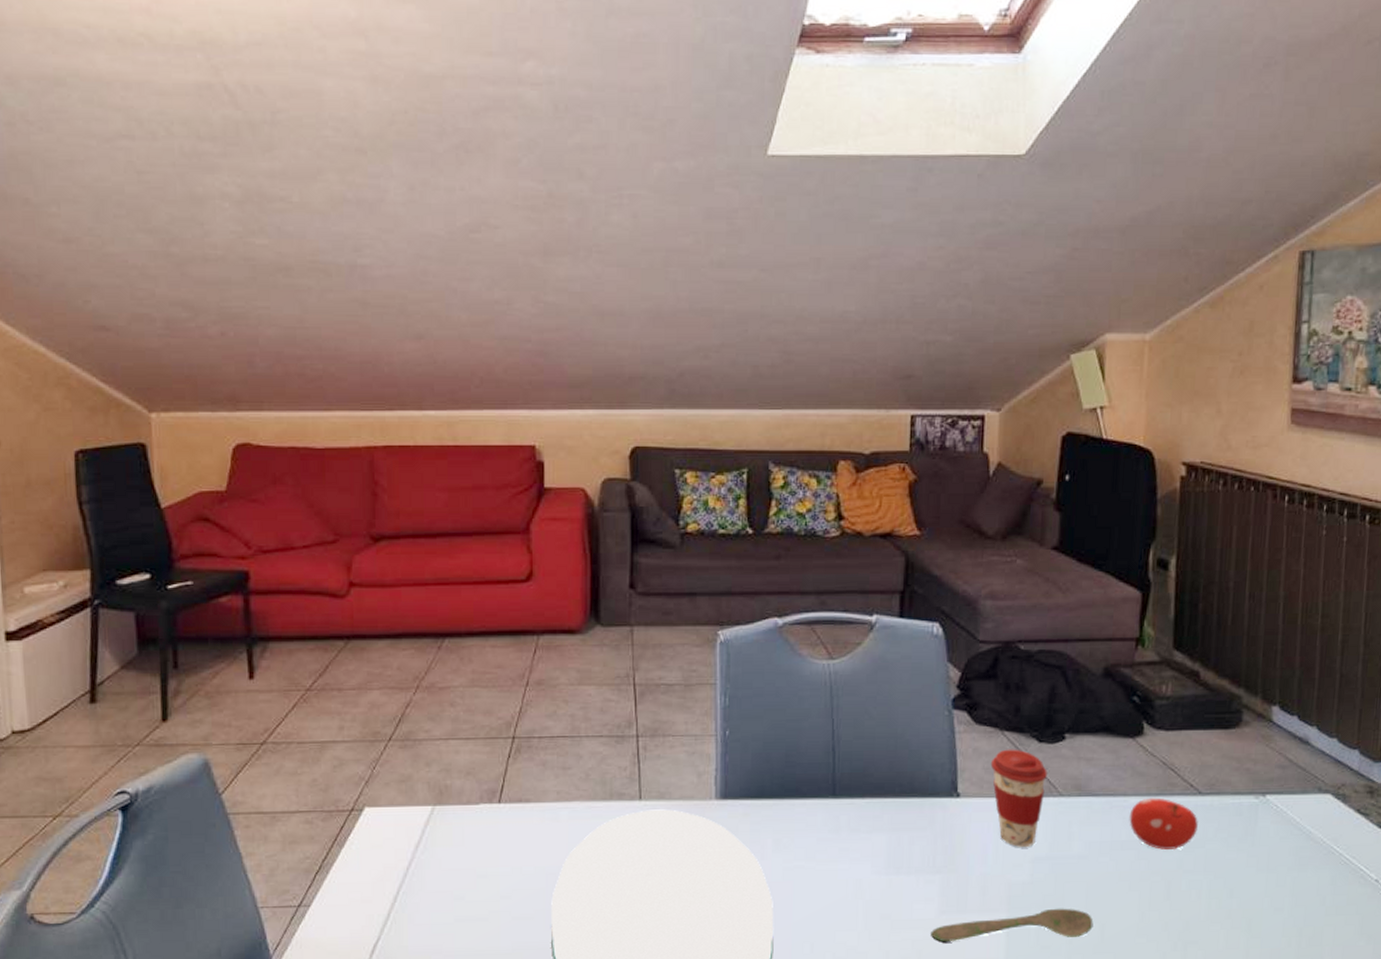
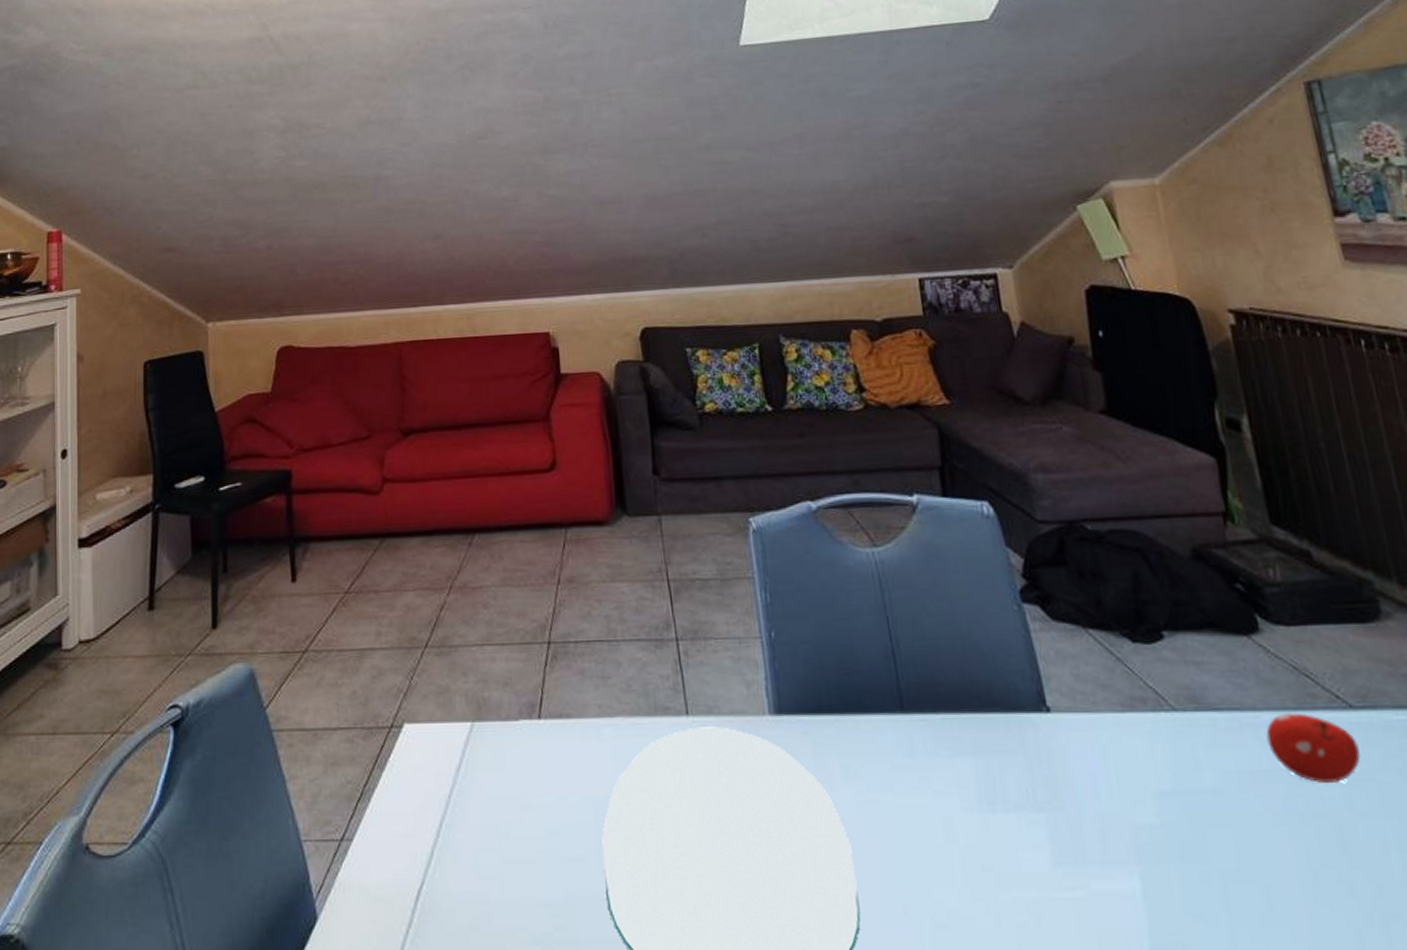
spoon: present [931,908,1093,942] -> none [1047,861,1254,906]
coffee cup: present [990,749,1048,847] -> none [1079,651,1155,777]

